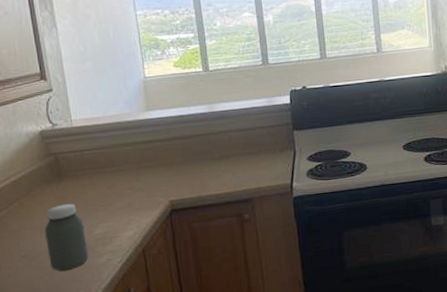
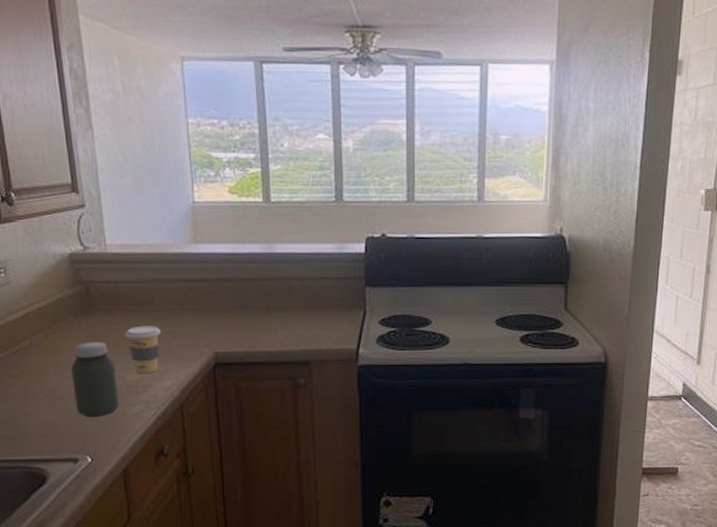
coffee cup: none [91,184,123,227] -> present [125,325,162,374]

